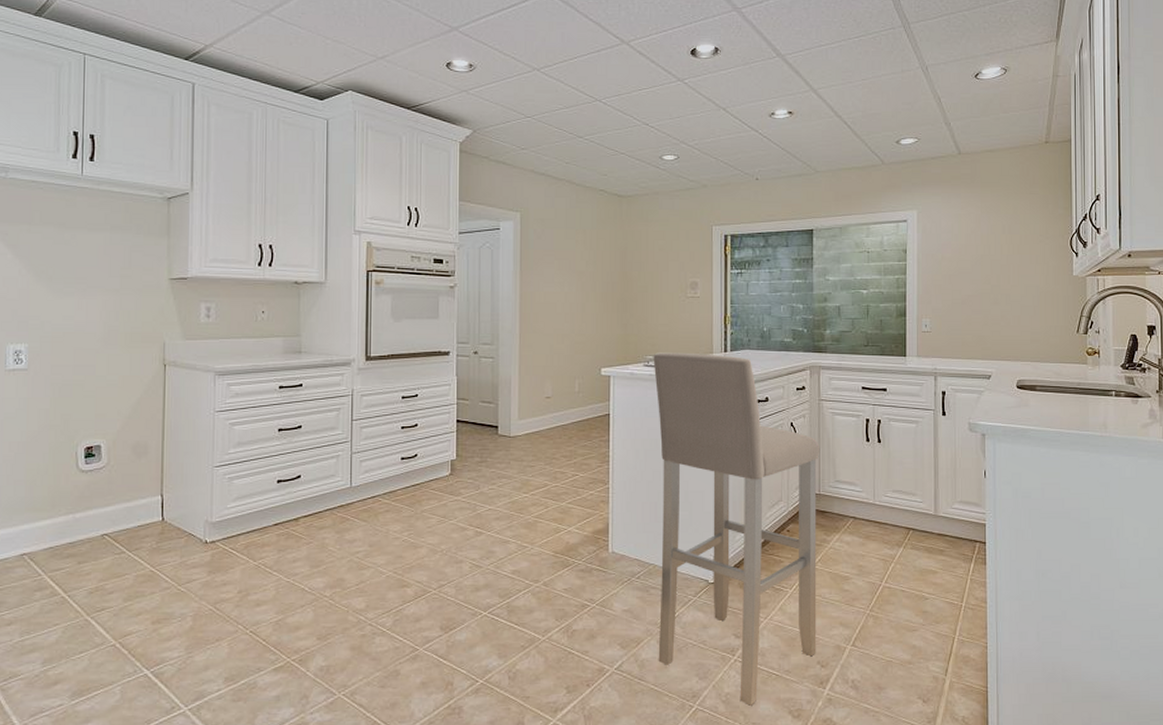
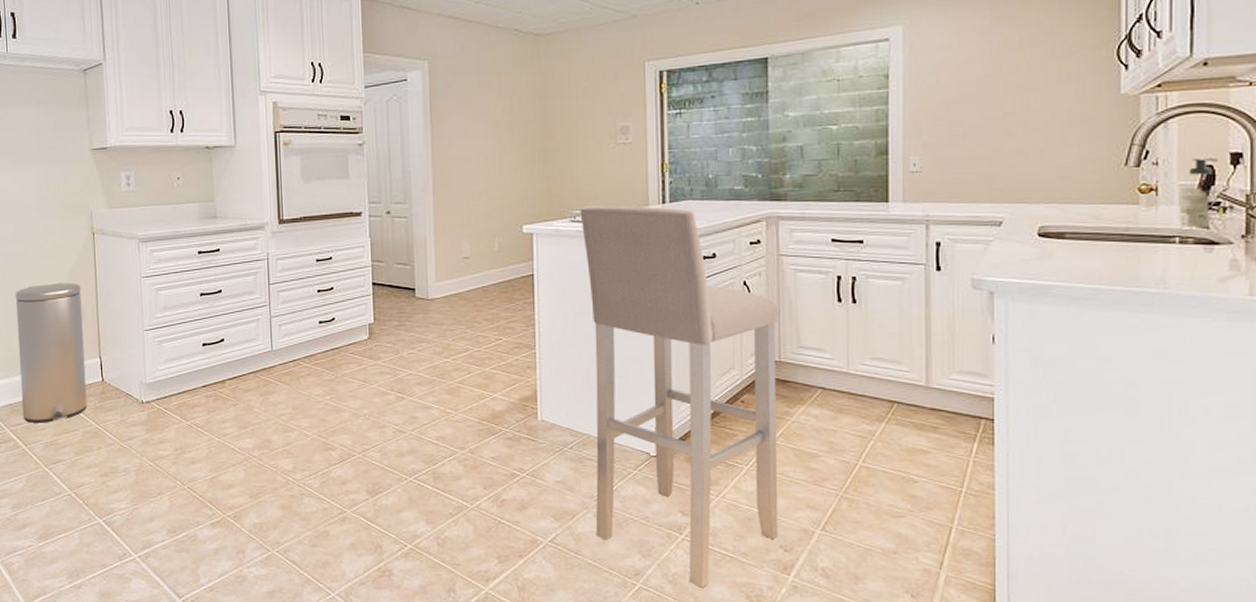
pedal bin: none [65,416,145,567] -> present [15,283,87,423]
soap dispenser: none [1114,330,1144,384] -> present [1179,158,1224,228]

